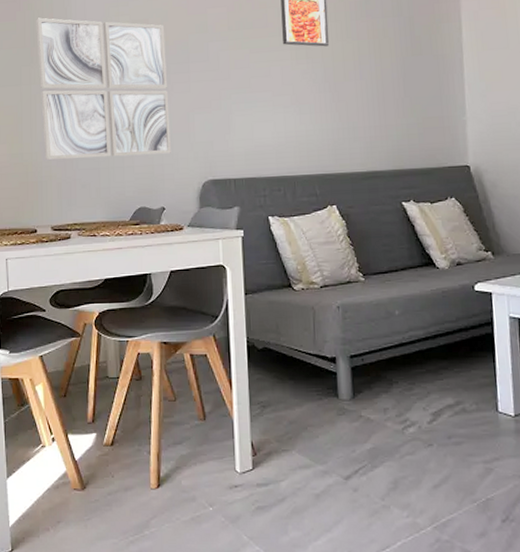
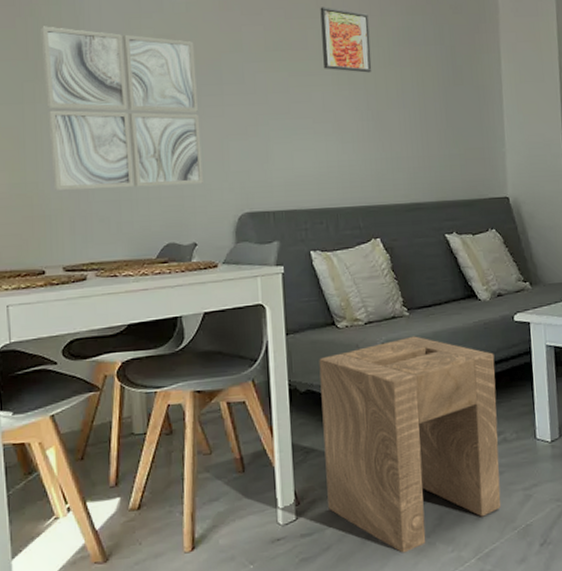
stool: none [276,301,460,513] -> present [319,336,501,553]

